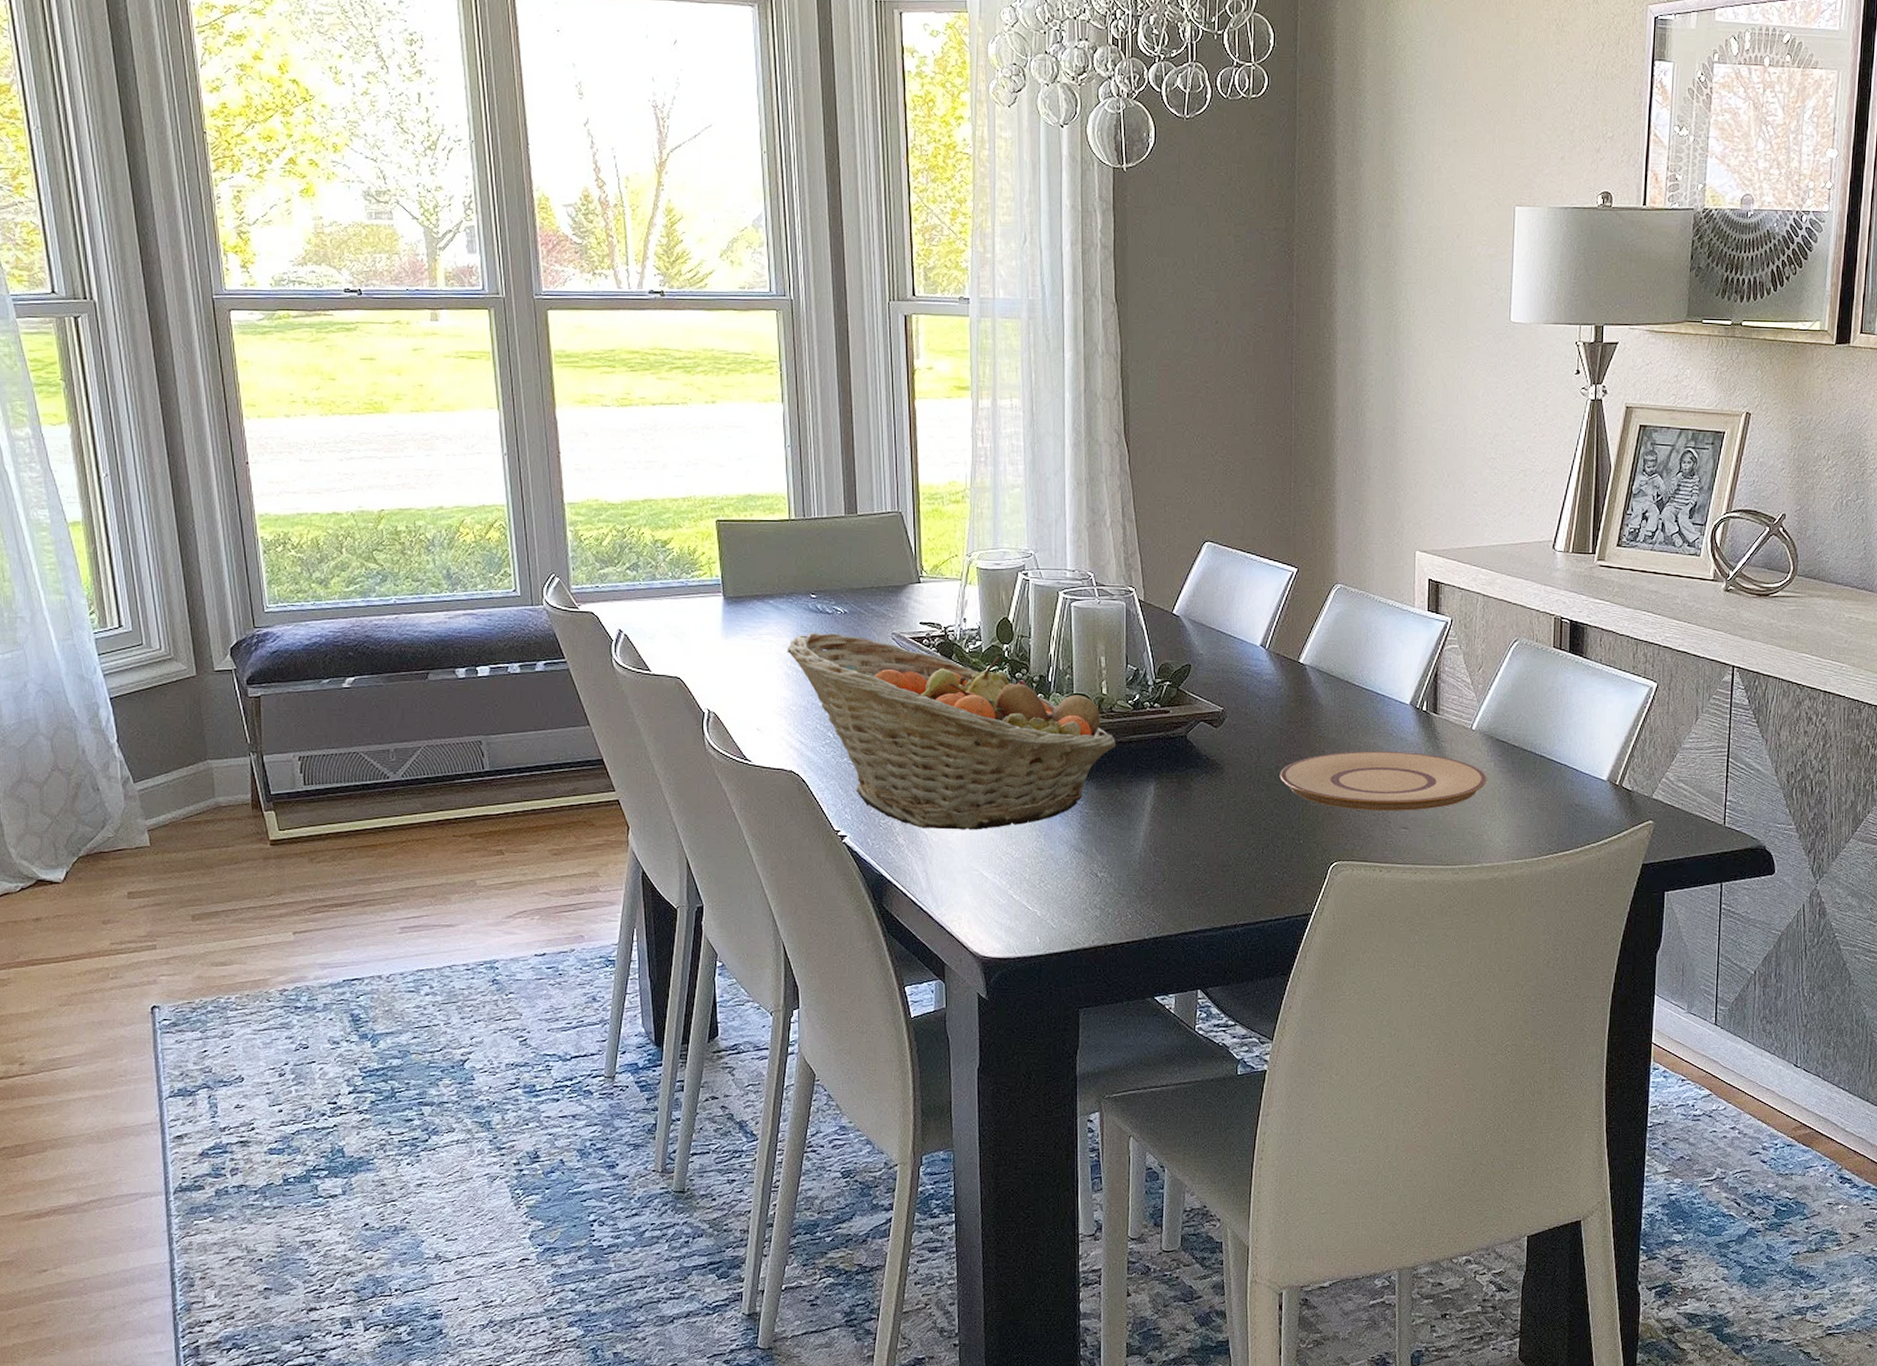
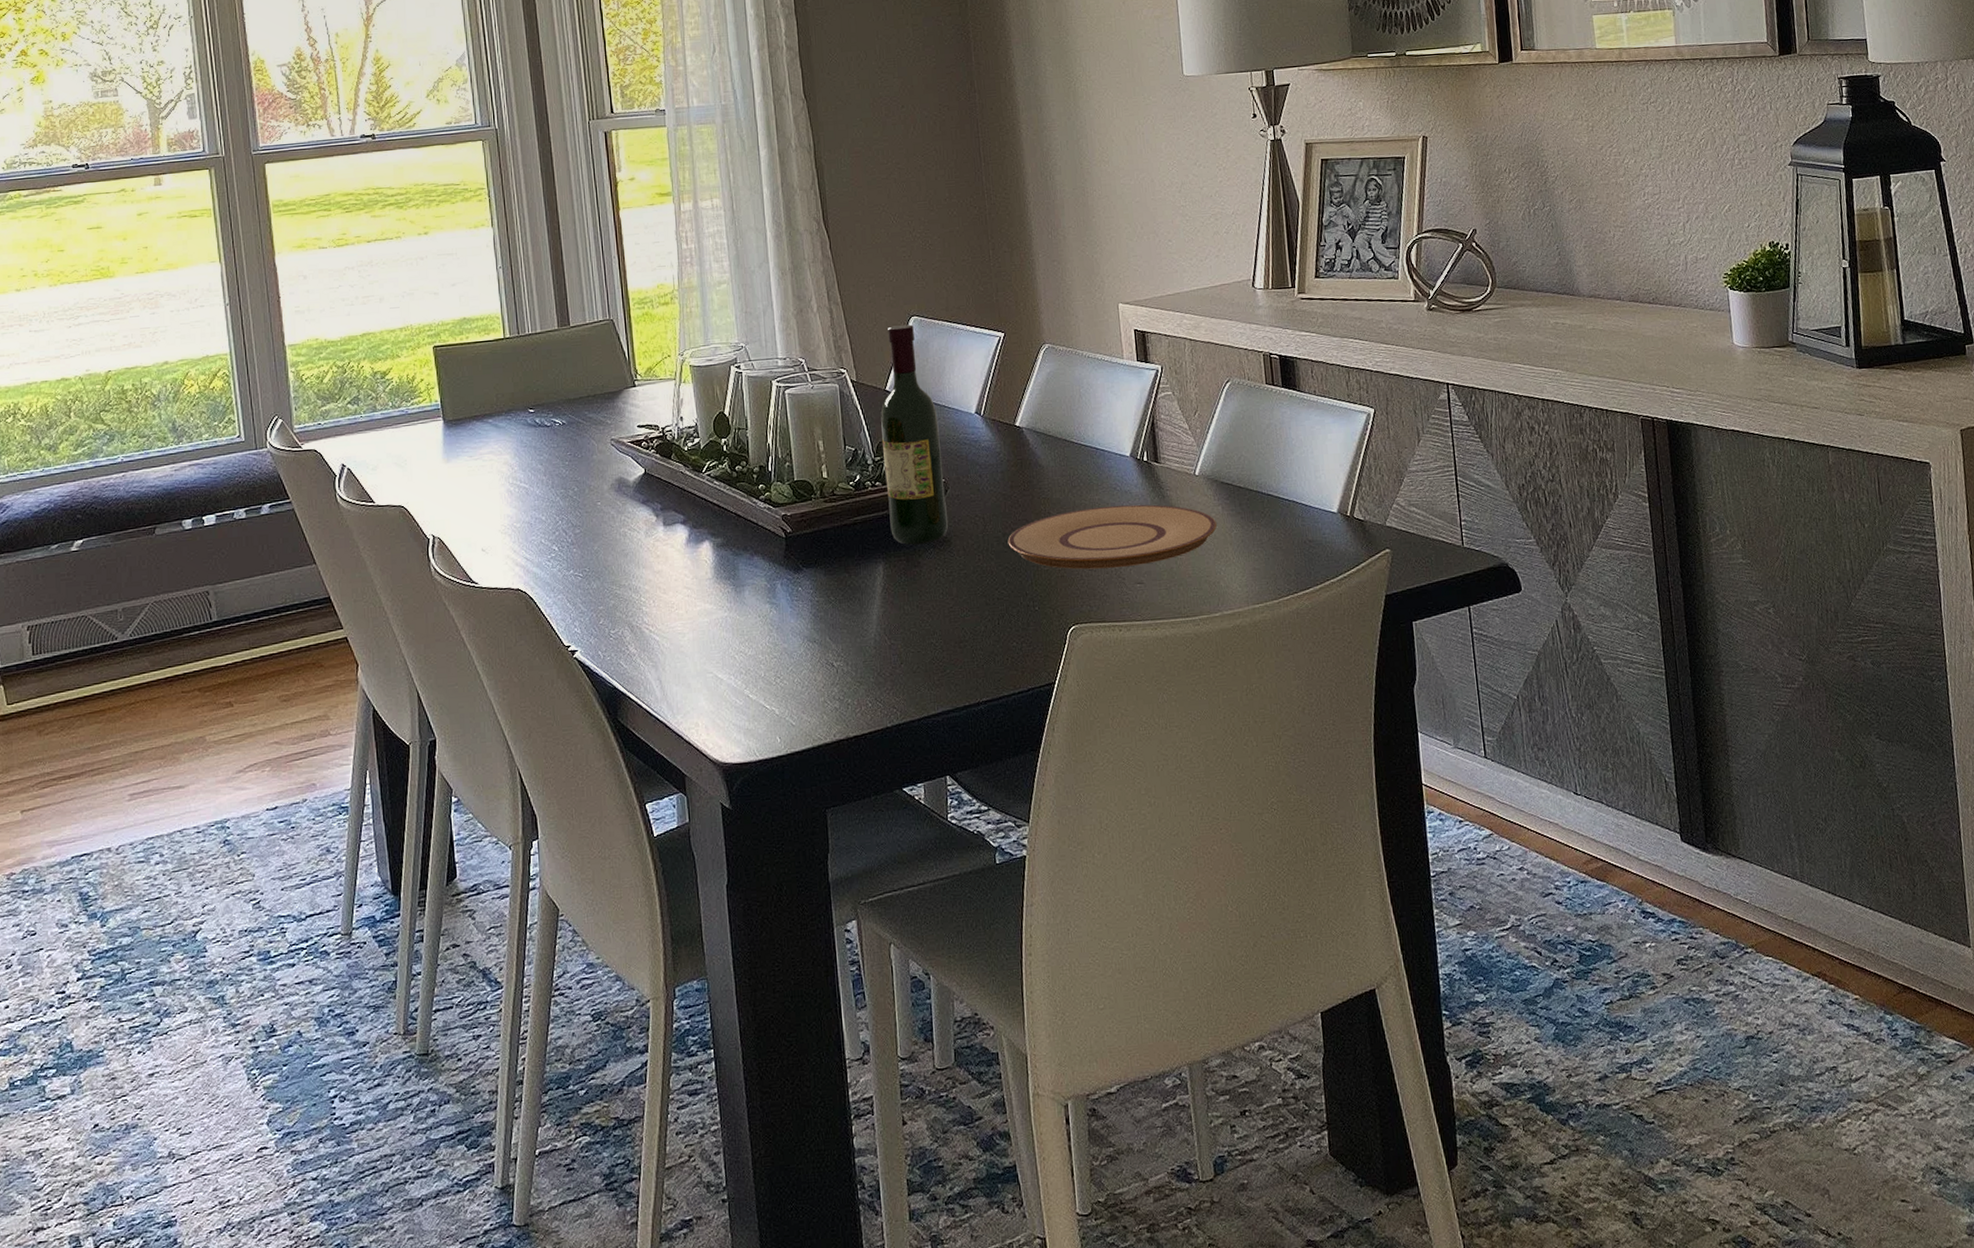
fruit basket: present [787,633,1117,830] -> none [508,445,842,635]
wine bottle: none [1164,549,1223,769] -> present [881,324,949,545]

